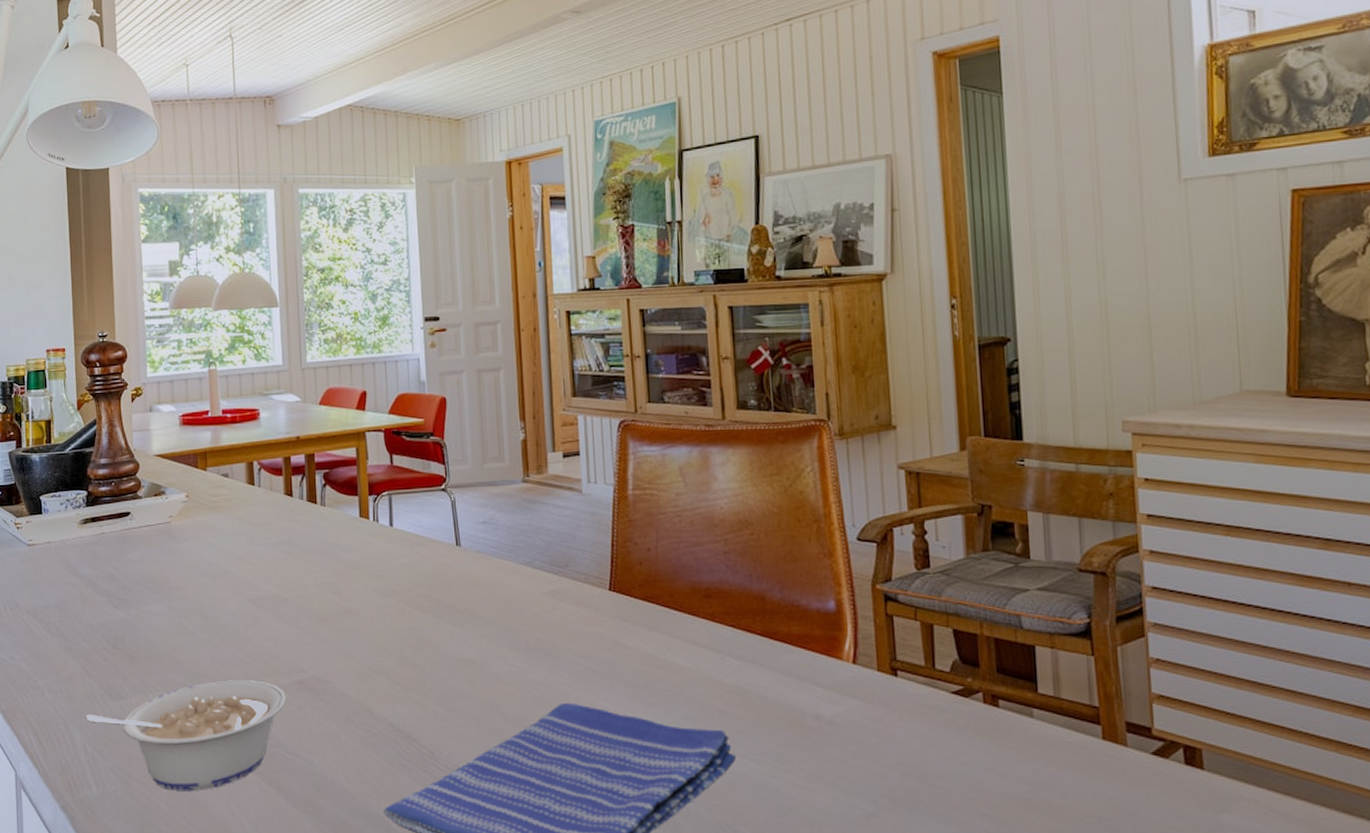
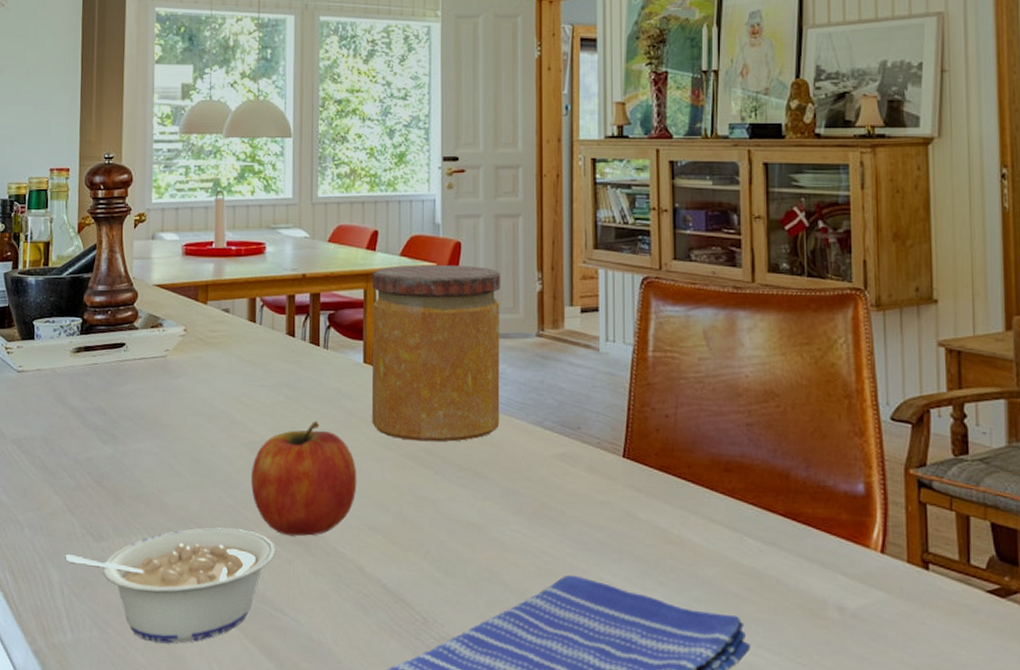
fruit: none [258,574,360,684] -> present [250,420,357,536]
jar: none [364,419,492,587] -> present [371,265,500,443]

